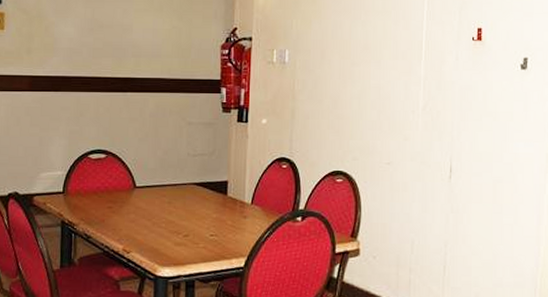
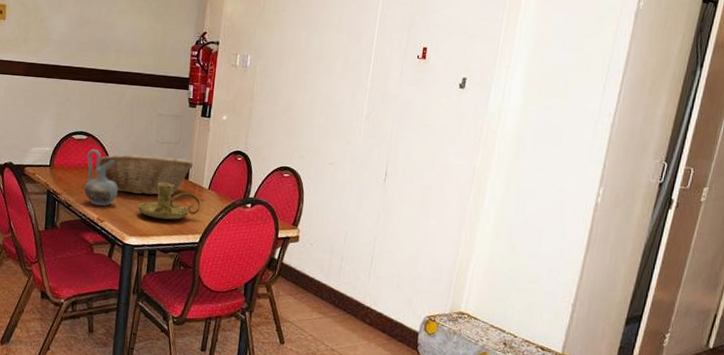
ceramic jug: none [106,169,146,234] -> present [84,149,119,206]
fruit basket: none [117,171,232,217] -> present [96,154,194,196]
candle holder: none [170,200,243,243] -> present [137,182,201,220]

